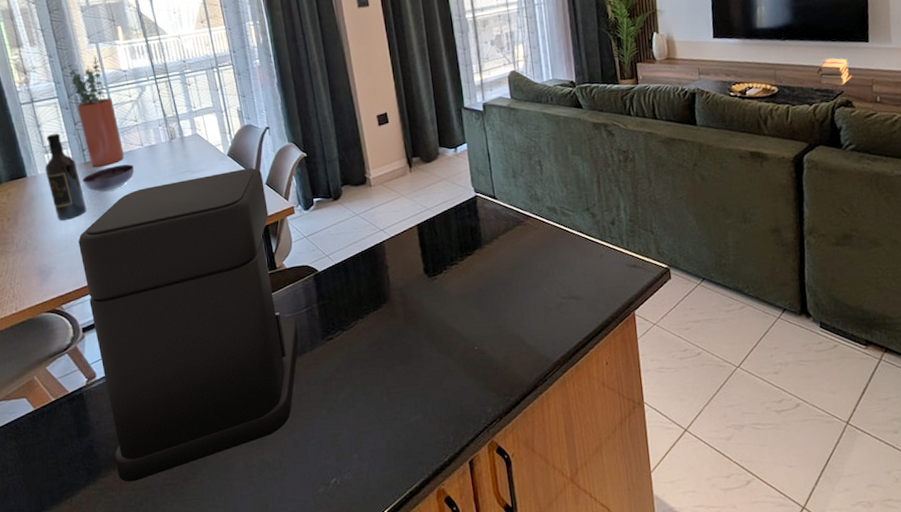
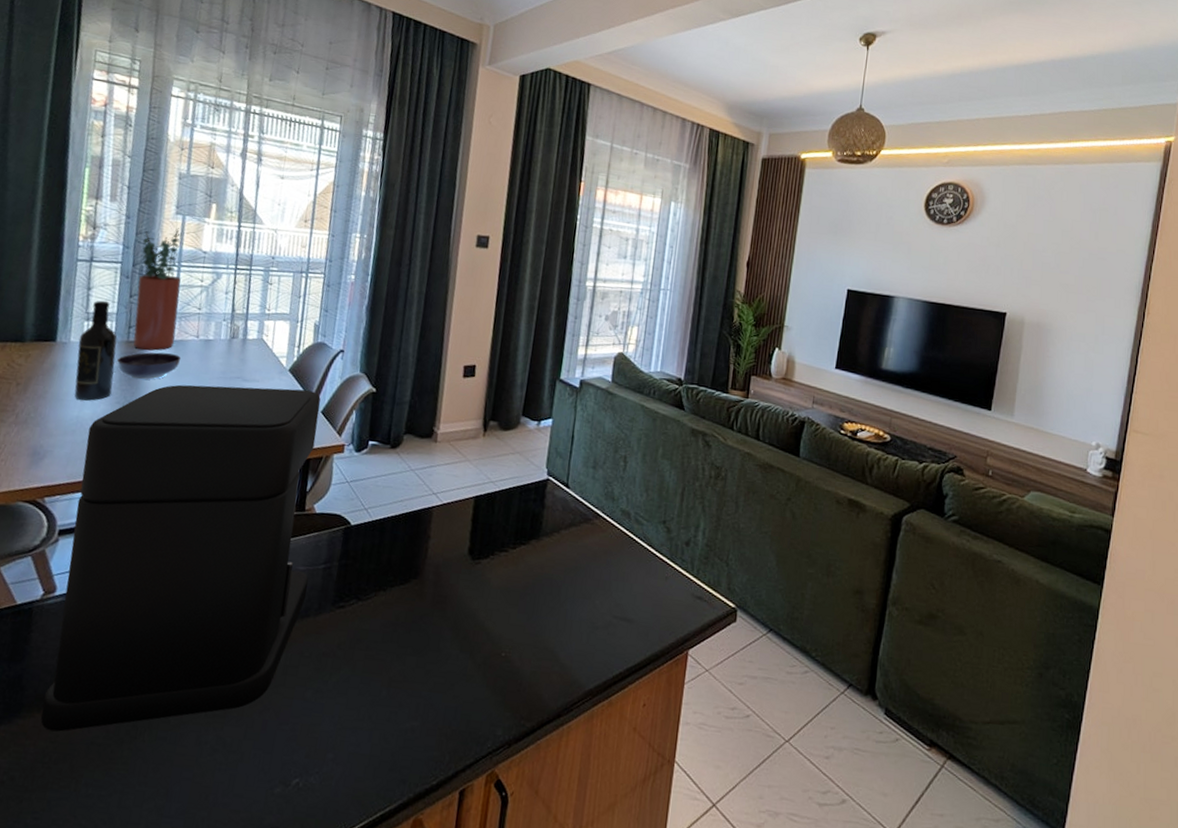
books: present [817,58,852,86] -> none [933,418,968,450]

